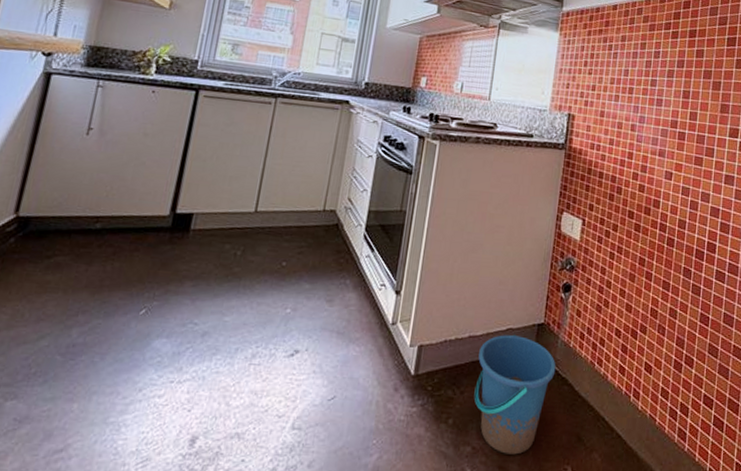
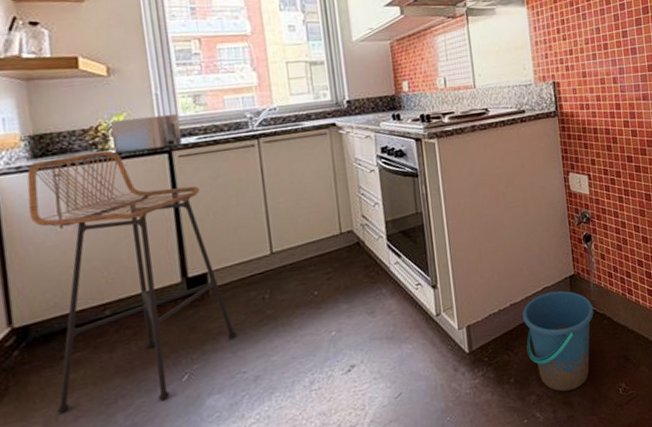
bar stool: none [24,70,213,328] -> present [27,150,236,414]
toaster: none [151,50,216,87] -> present [109,114,183,155]

